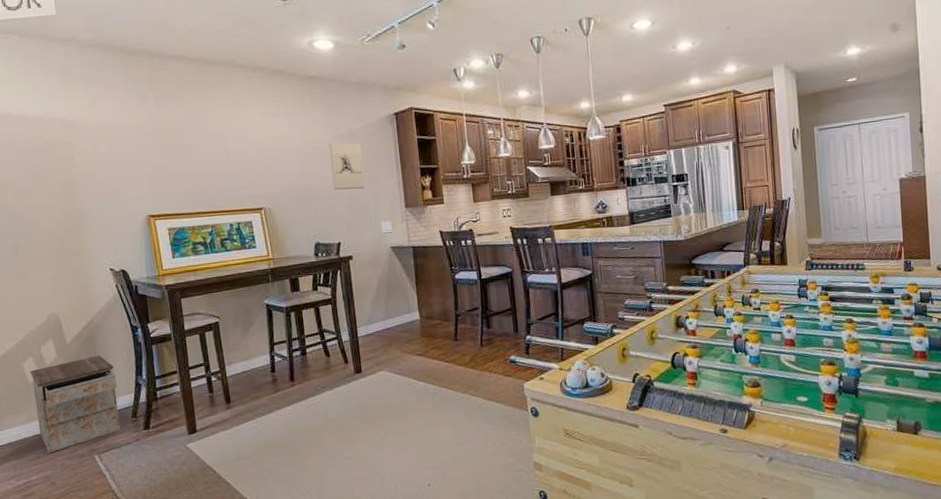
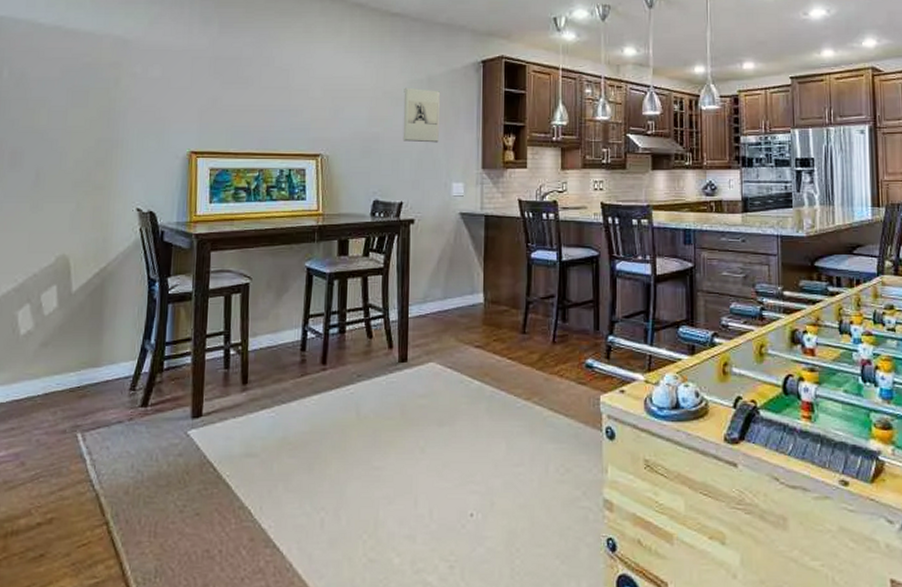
cabinet: present [30,355,121,453] -> none [19,309,121,425]

